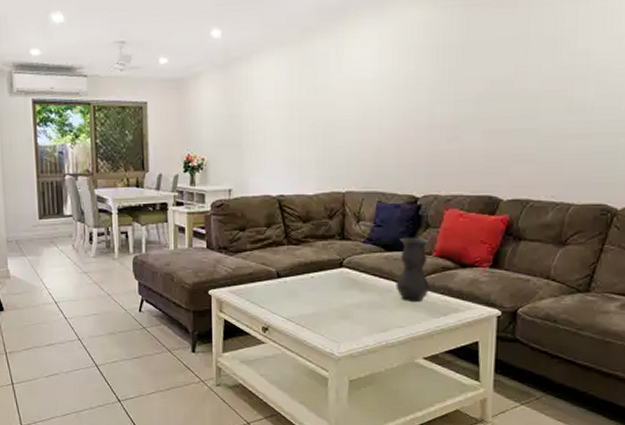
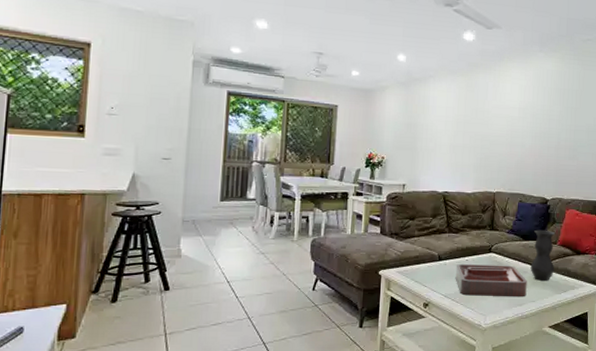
decorative tray: none [298,281,392,320] -> present [455,263,527,296]

